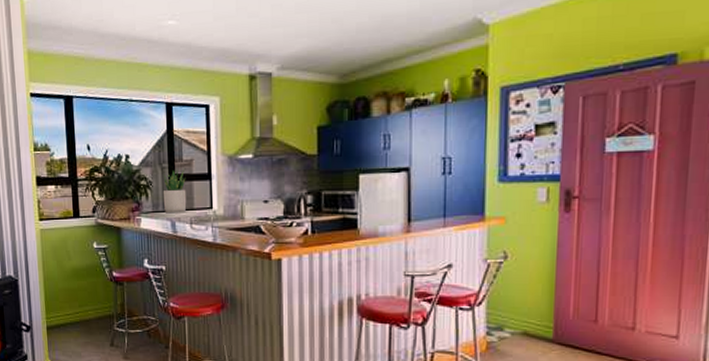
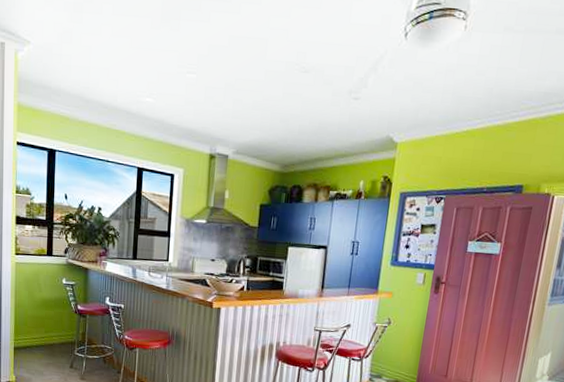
planter: present [162,168,187,214] -> none [127,224,149,262]

